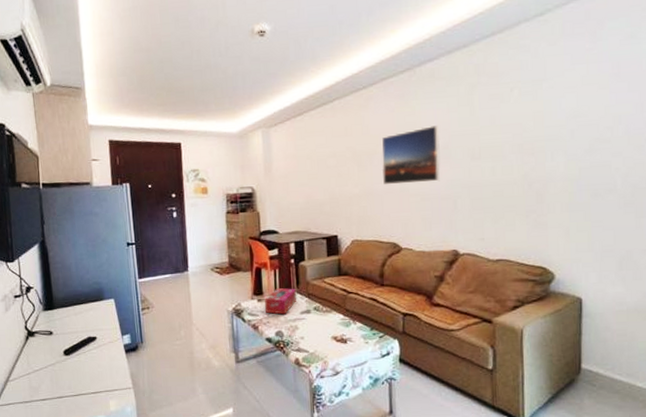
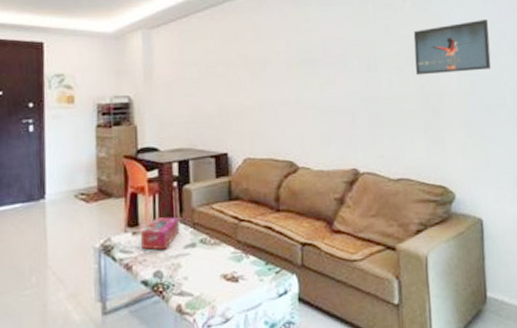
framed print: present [381,125,441,185] -> none [275,34,337,97]
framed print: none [520,104,603,163] -> present [413,19,491,76]

